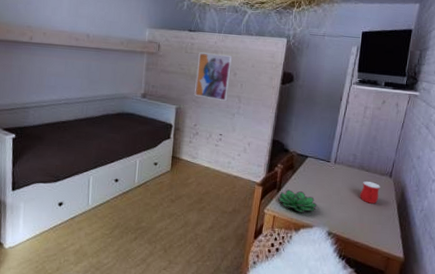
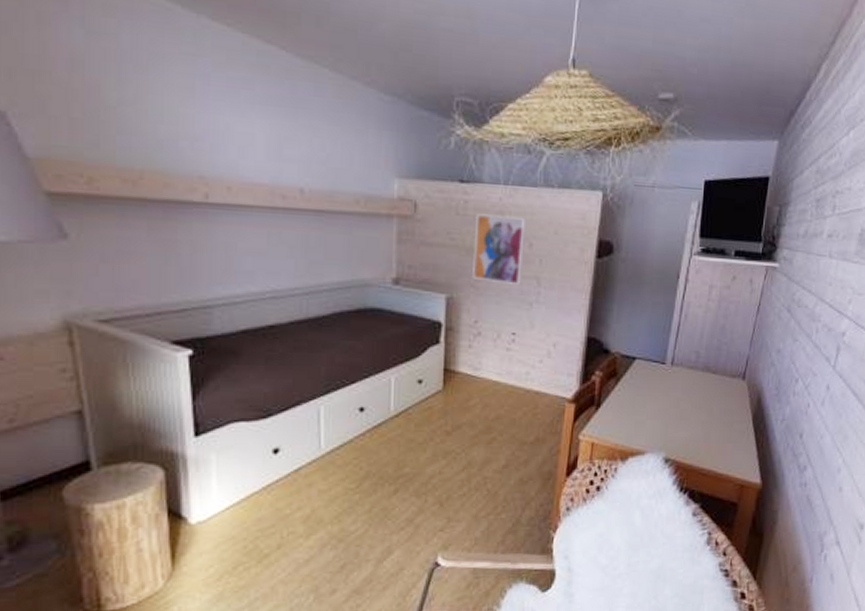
succulent plant: present [278,189,317,213] -> none [597,405,650,435]
mug: present [360,181,381,204] -> none [705,387,732,416]

